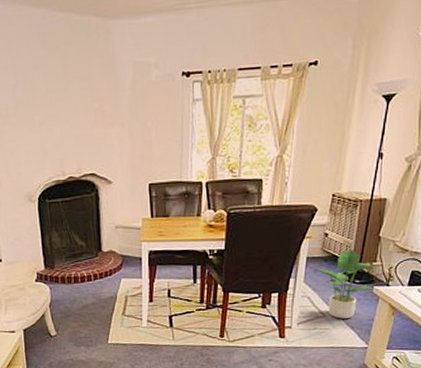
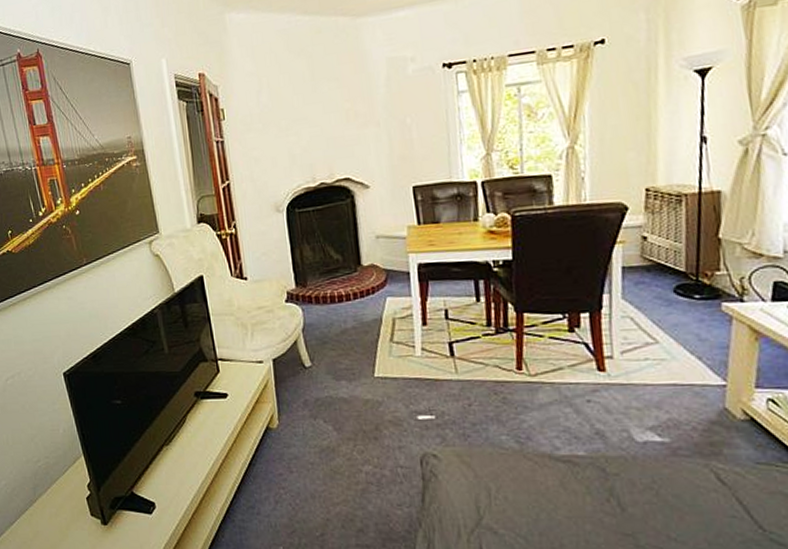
potted plant: present [316,249,374,319] -> none [637,255,722,346]

